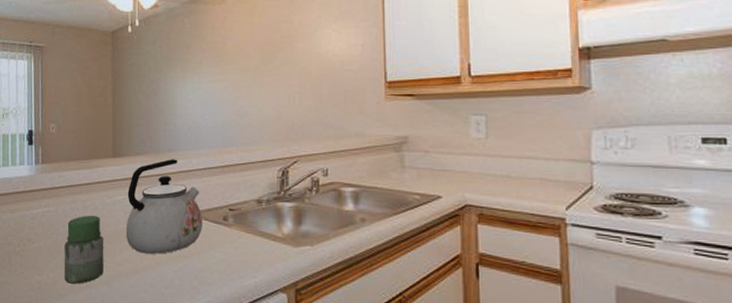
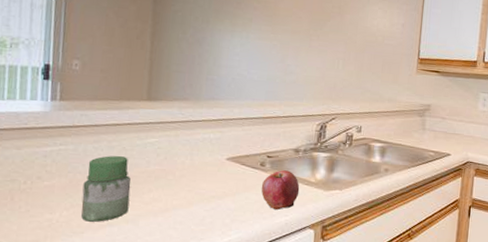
kettle: present [125,159,202,254] -> none [156,107,240,195]
apple: none [226,224,267,270] -> present [261,170,300,210]

